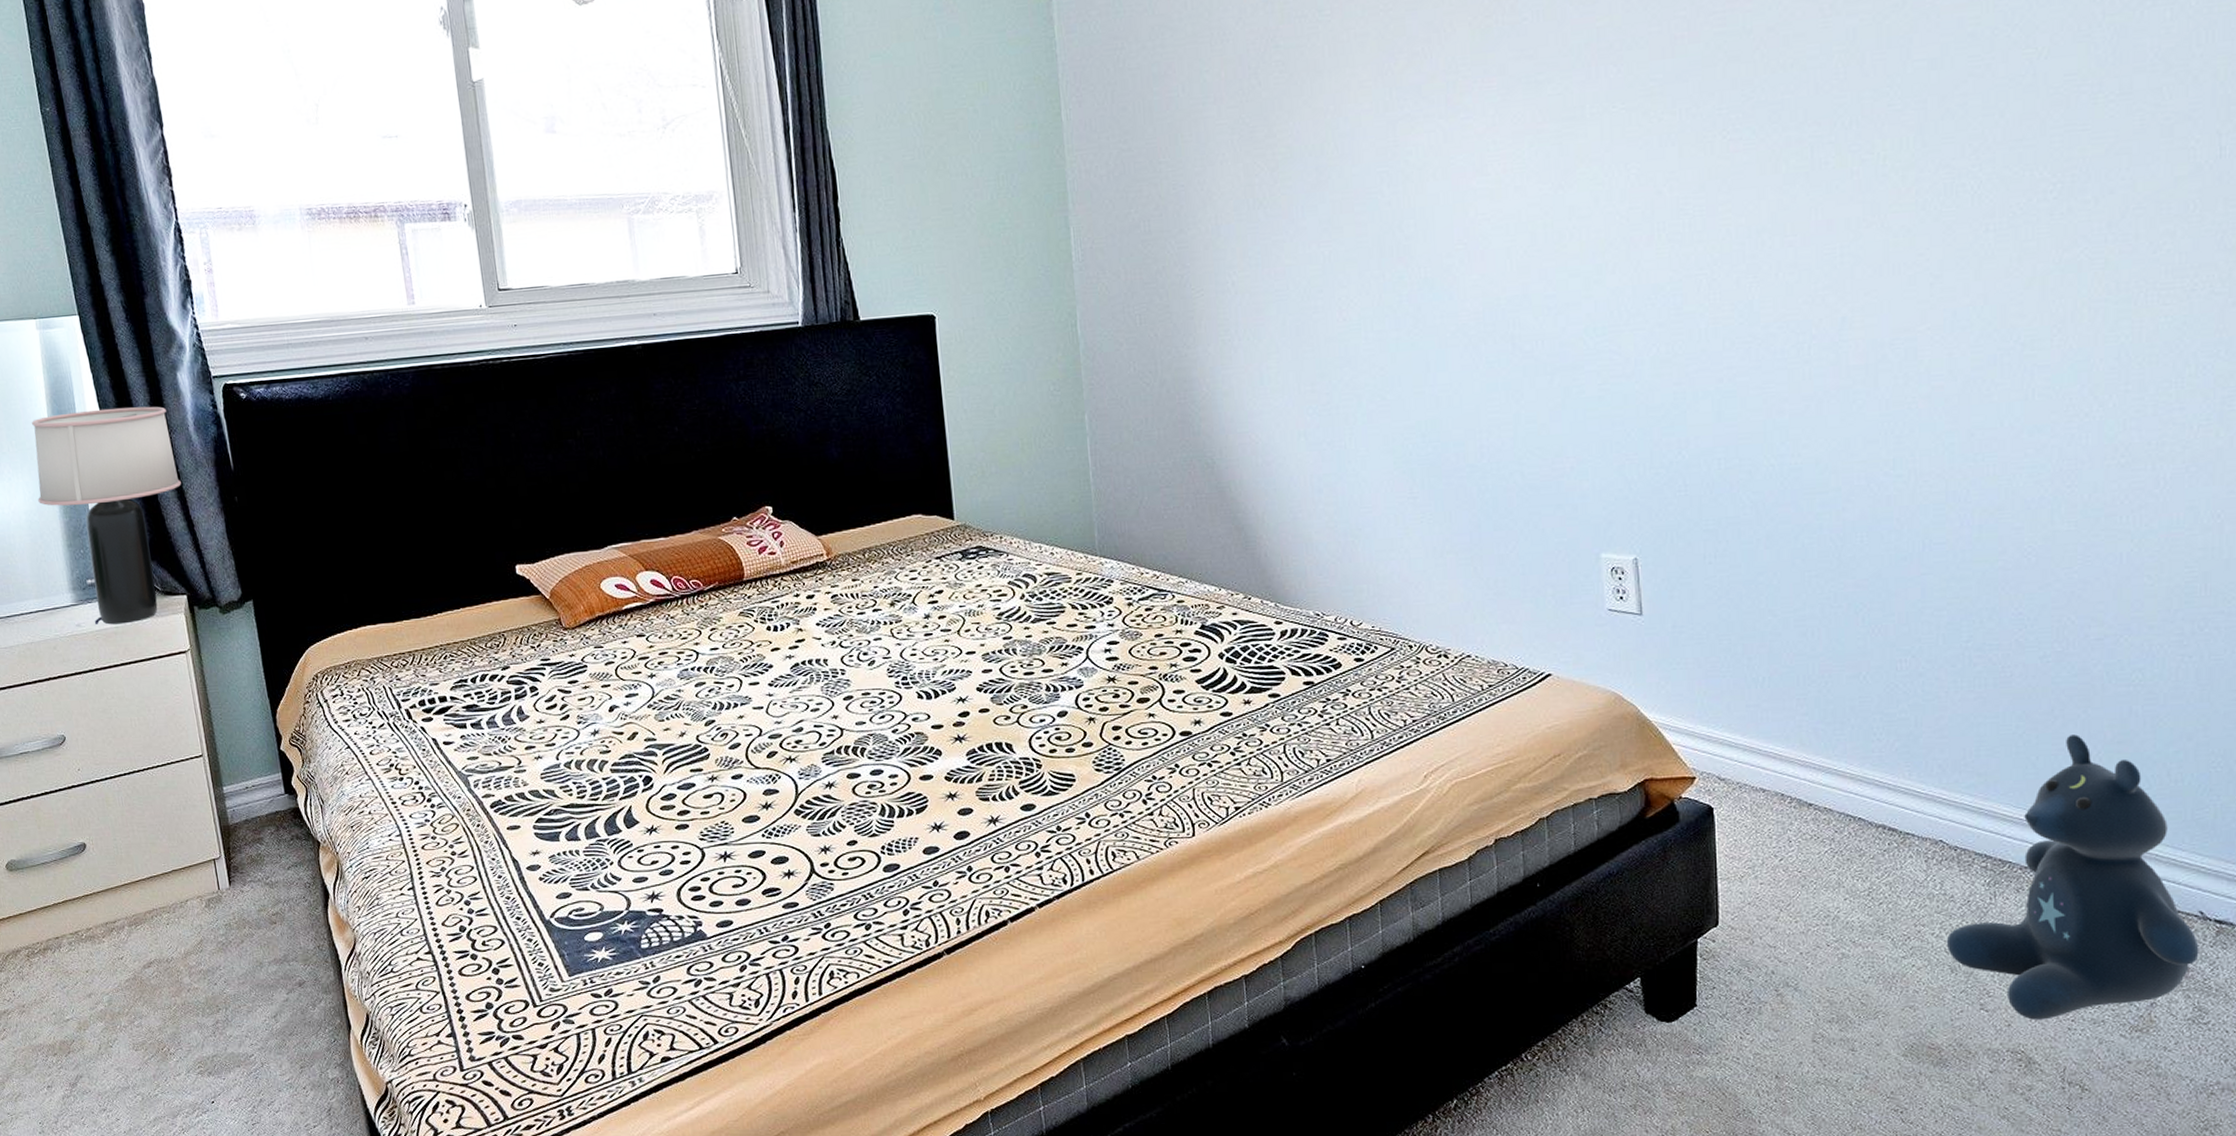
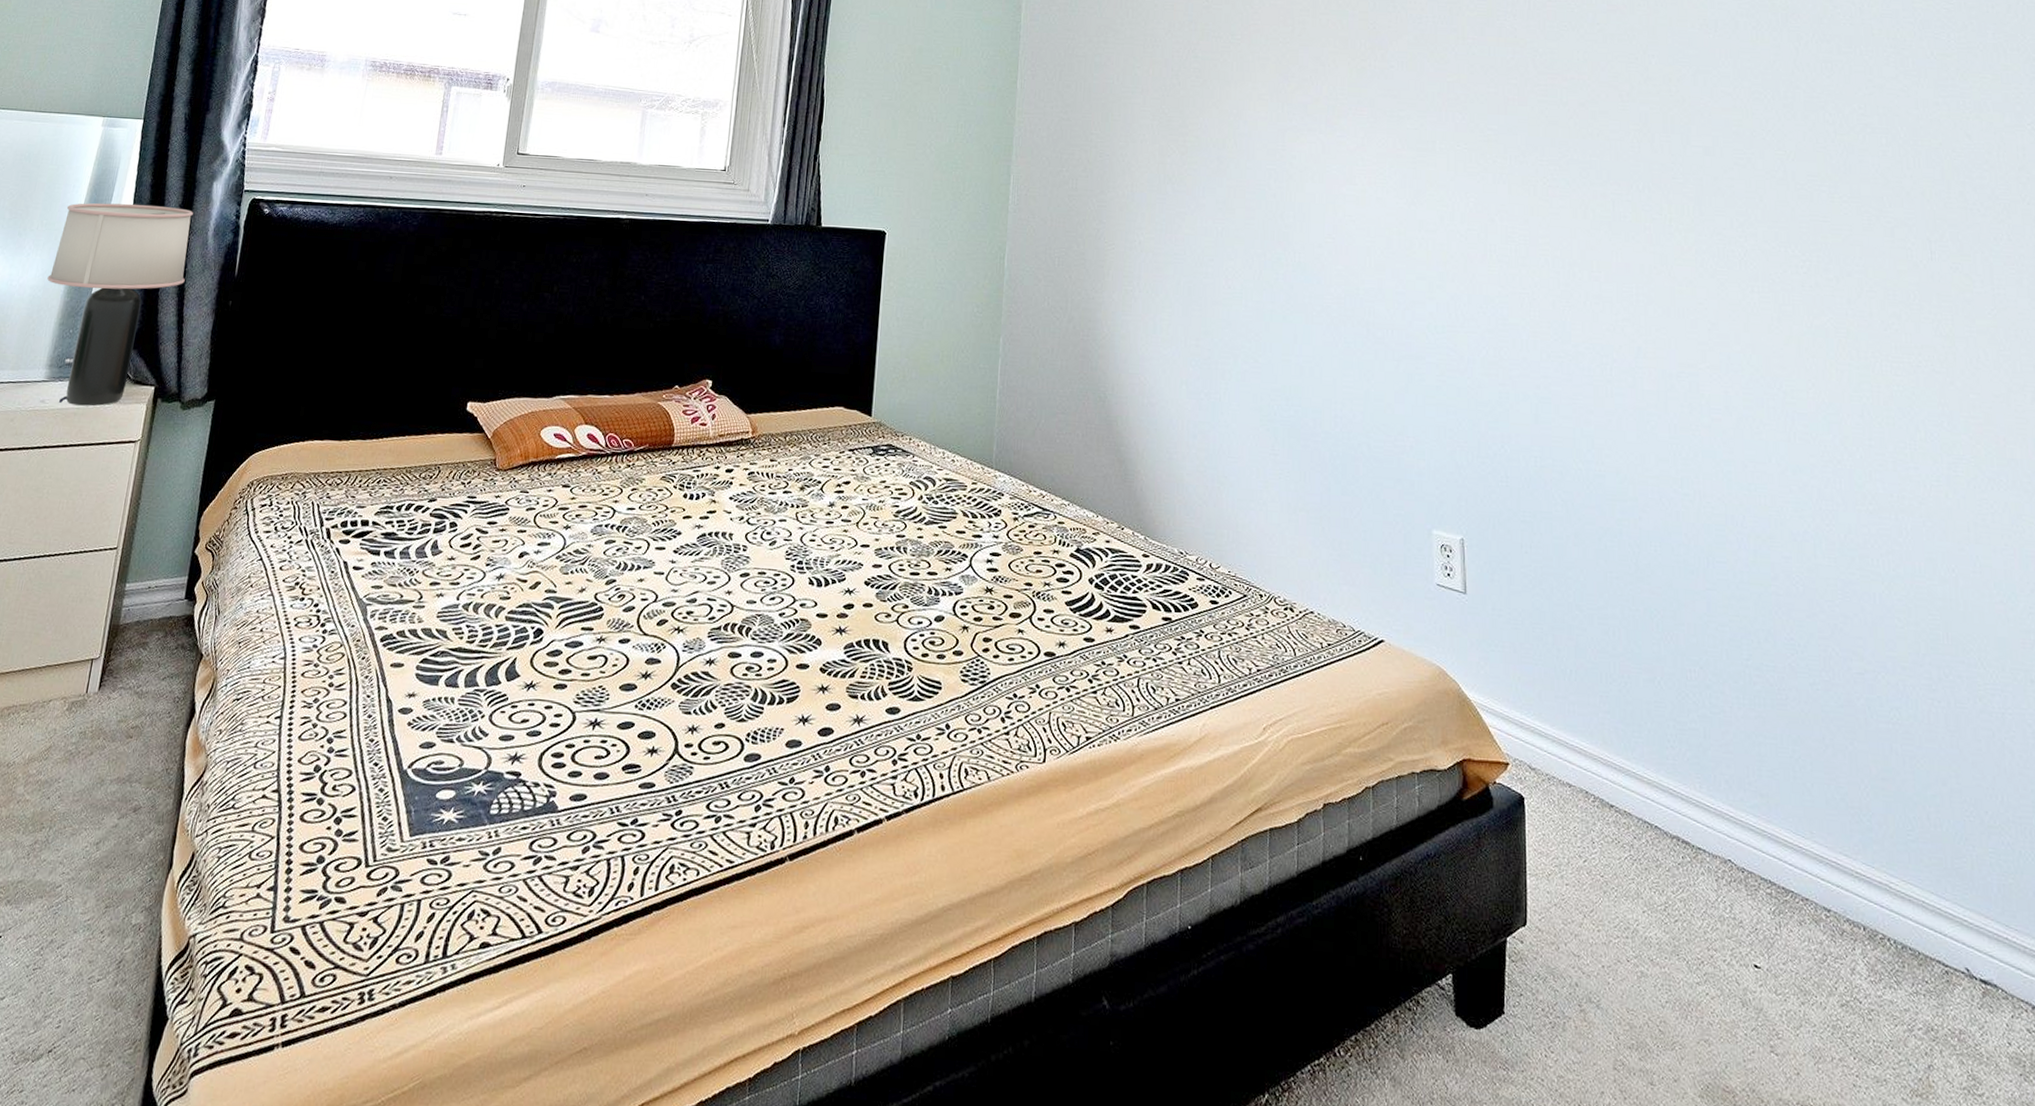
stuffed bear: present [1946,734,2199,1020] -> none [1737,765,1969,1072]

